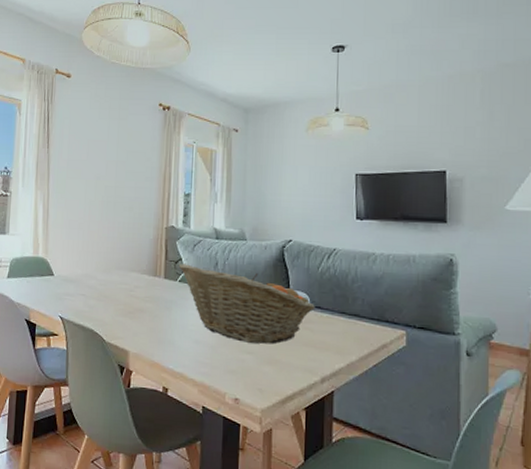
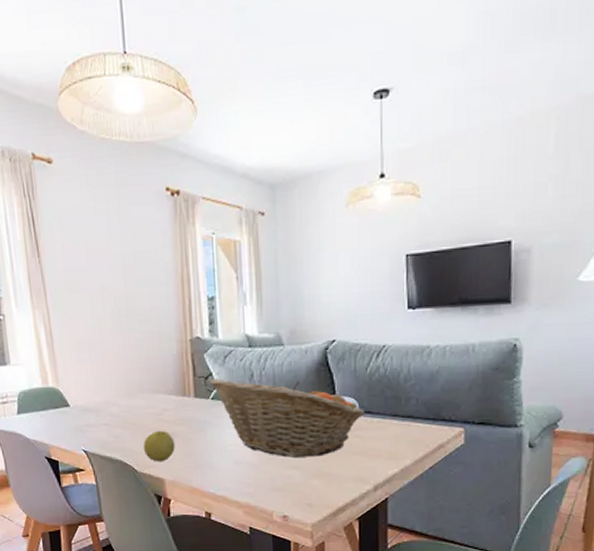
apple: none [114,305,142,335] -> present [144,430,175,462]

